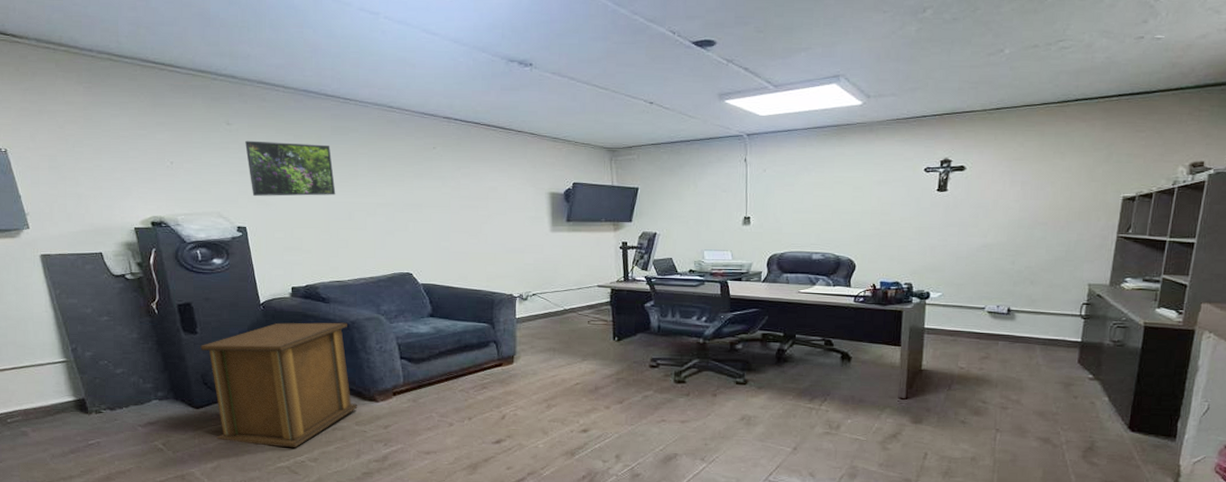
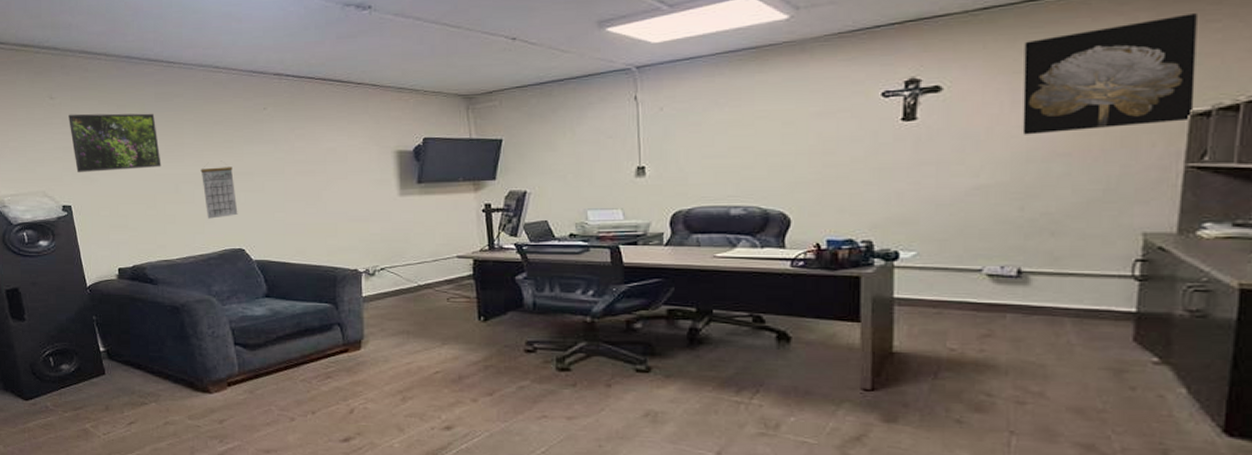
side table: present [200,322,358,448] -> none [29,305,190,444]
calendar: none [373,197,407,245] -> present [200,166,238,219]
wall art: none [1017,125,1131,208] -> present [1022,13,1197,135]

